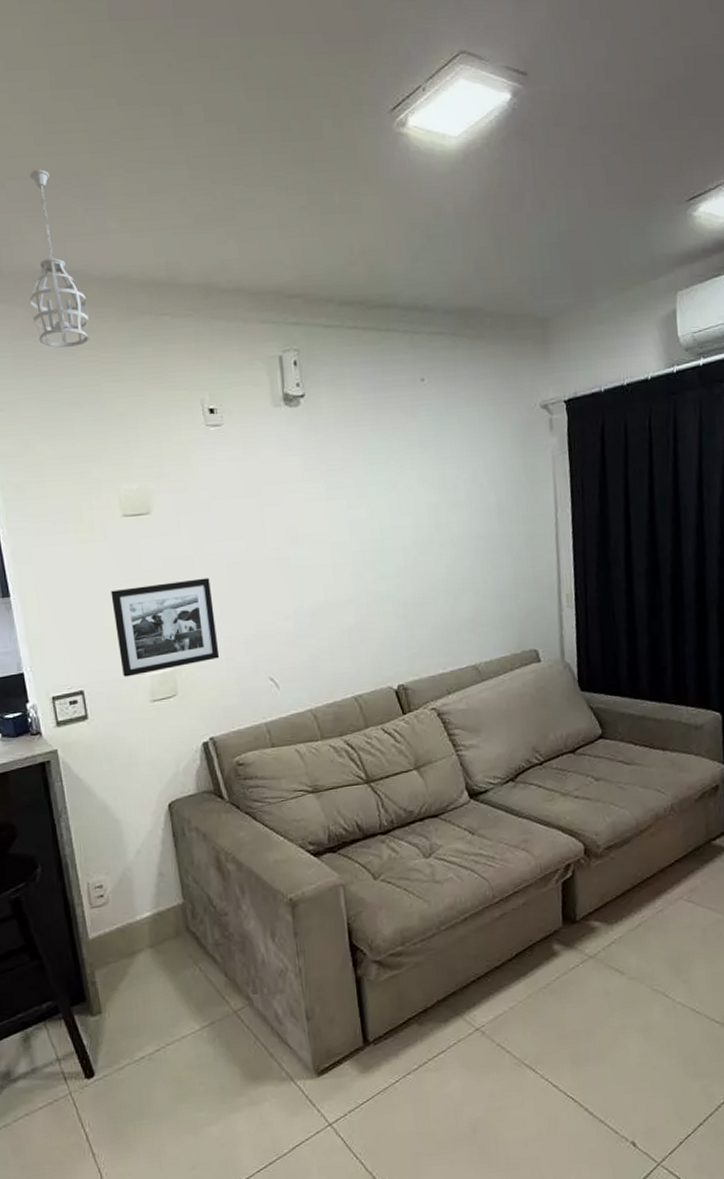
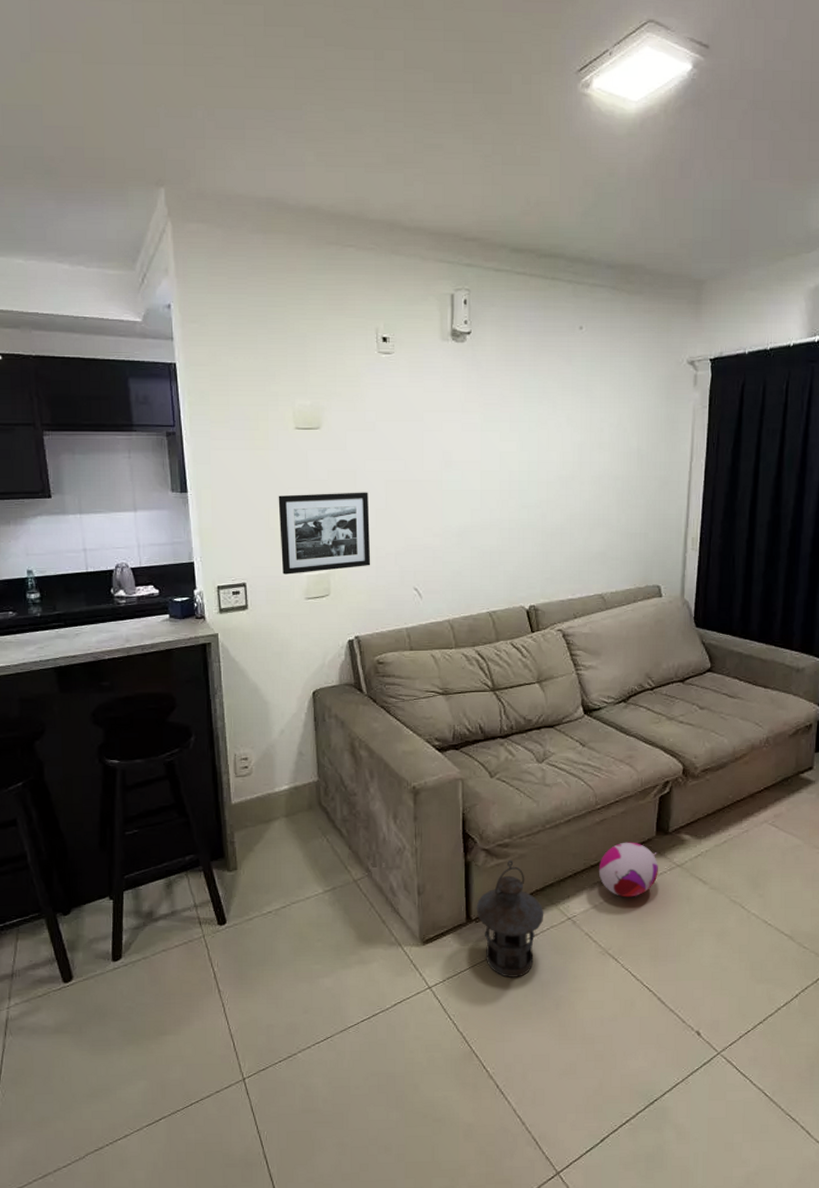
pendant light: present [29,169,89,348] -> none [228,100,281,269]
lantern: none [373,969,449,1104] -> present [476,859,544,977]
plush toy: none [503,935,570,999] -> present [598,842,658,898]

